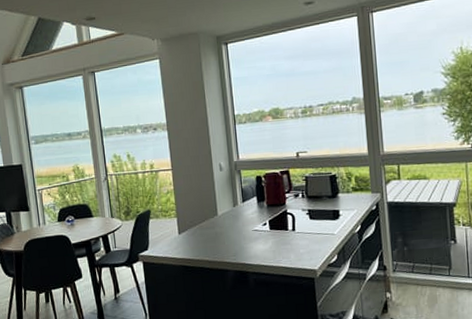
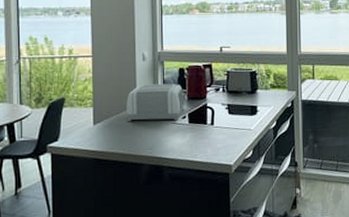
toaster: none [207,191,267,231] -> present [126,83,188,122]

